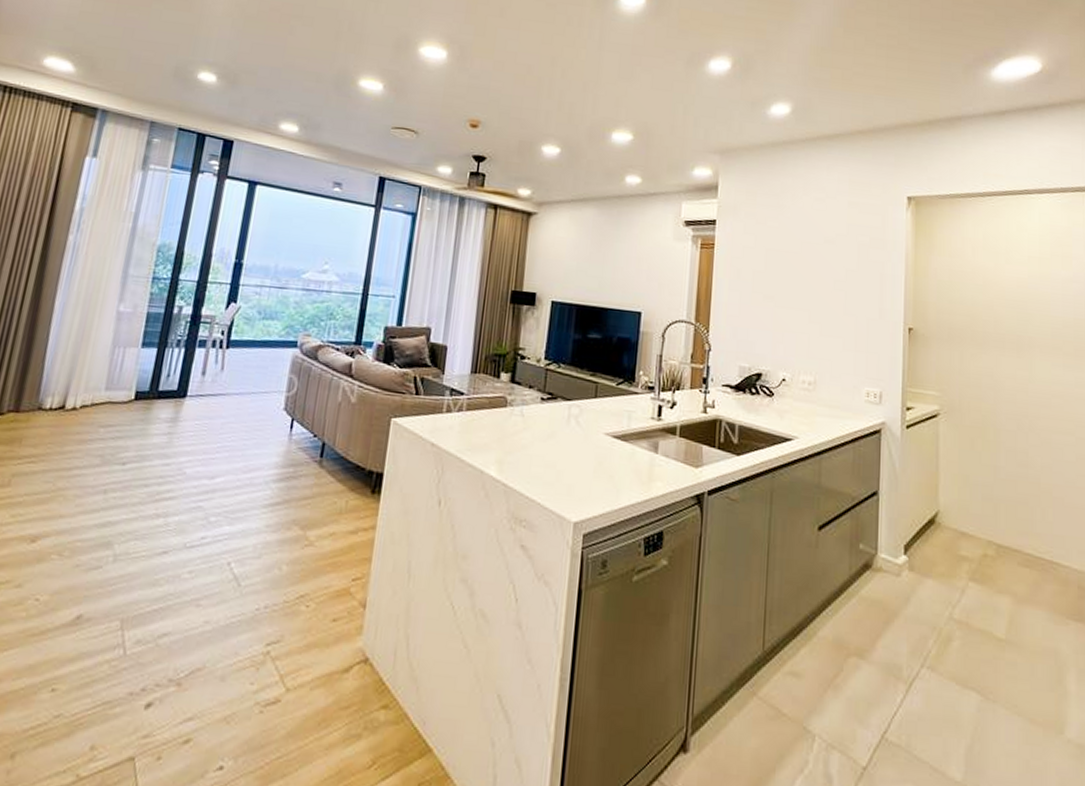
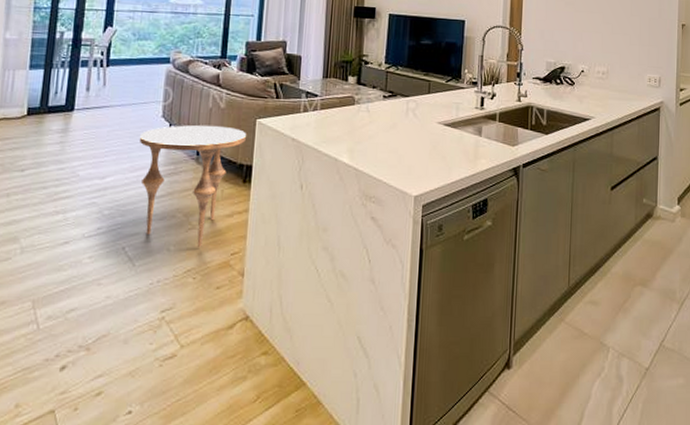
side table: none [255,420,379,568] -> present [139,124,246,247]

